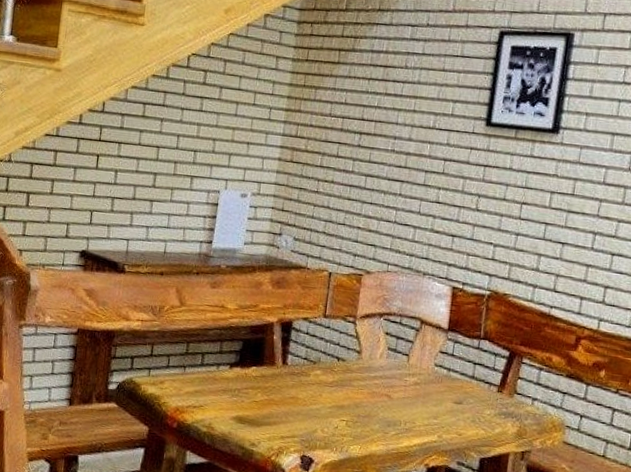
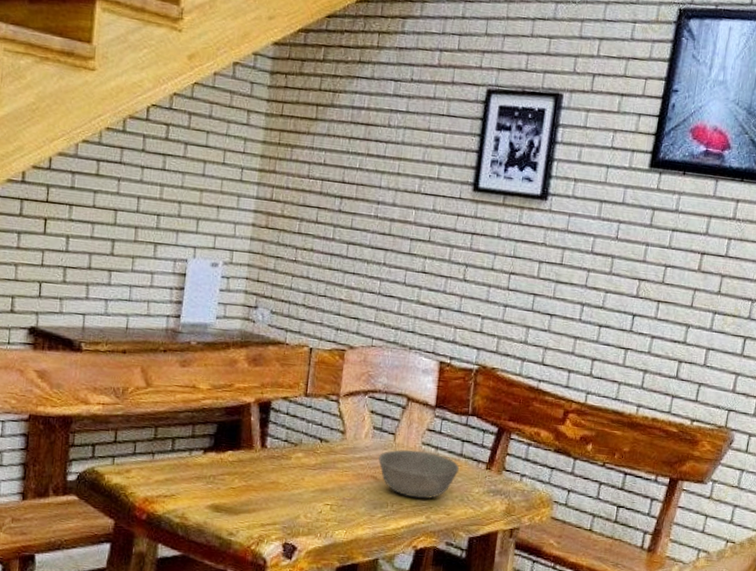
bowl: none [392,370,472,419] -> present [378,450,460,499]

